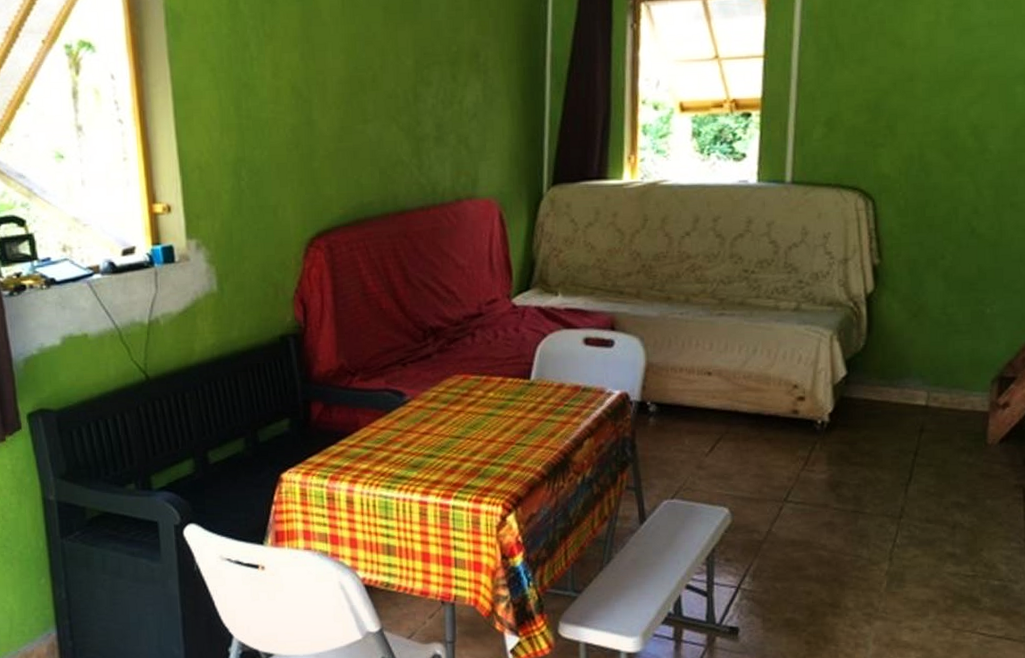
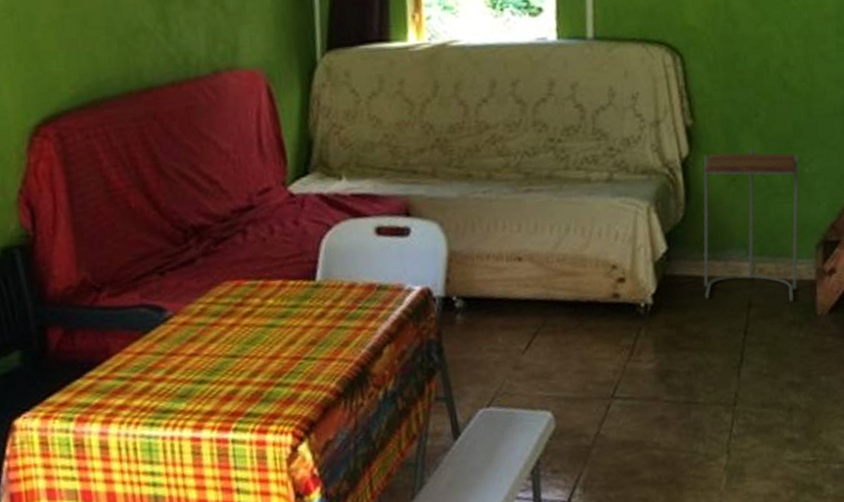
side table: none [879,288,982,430] -> present [703,148,799,302]

